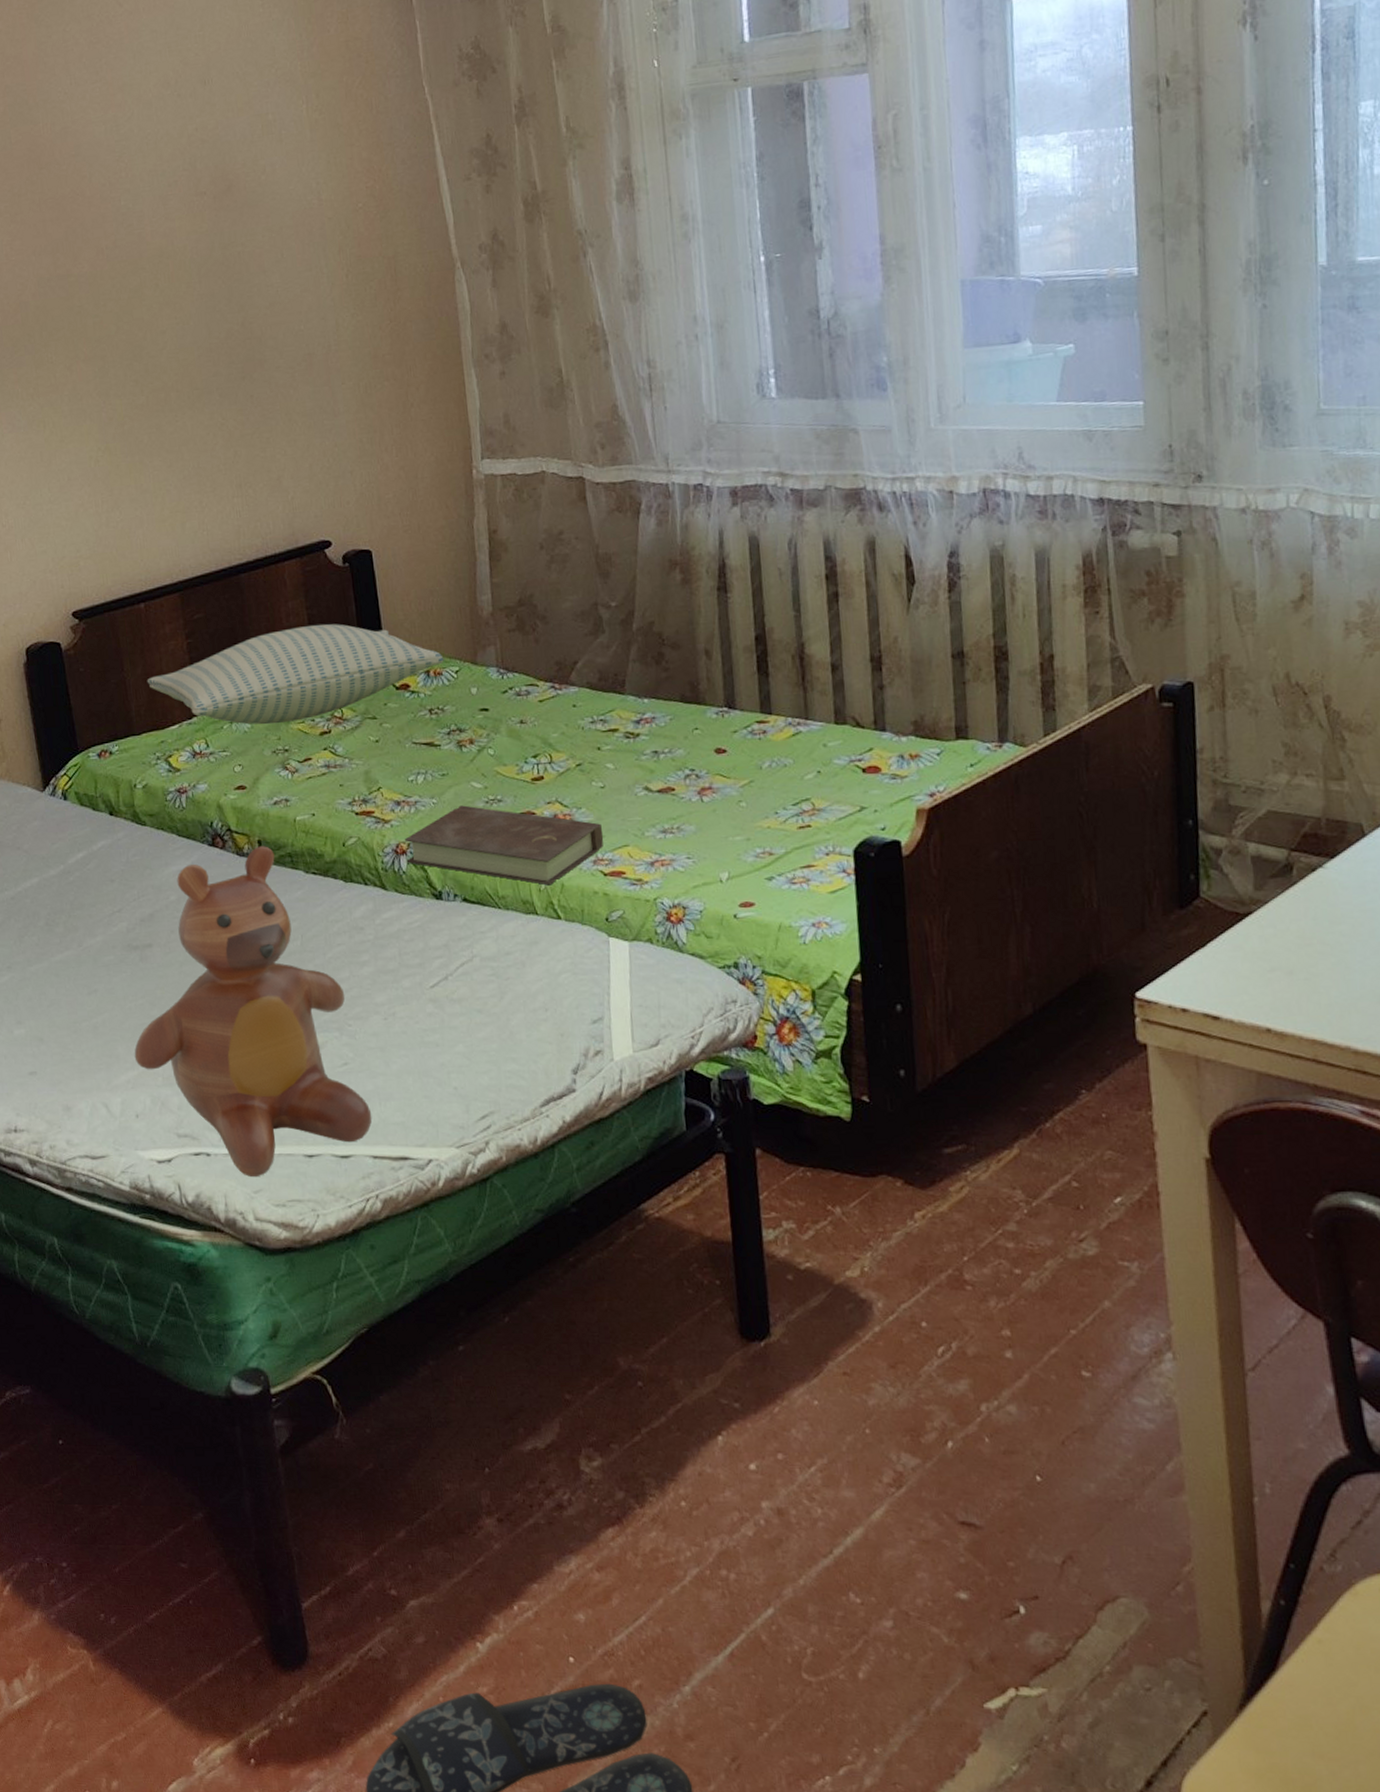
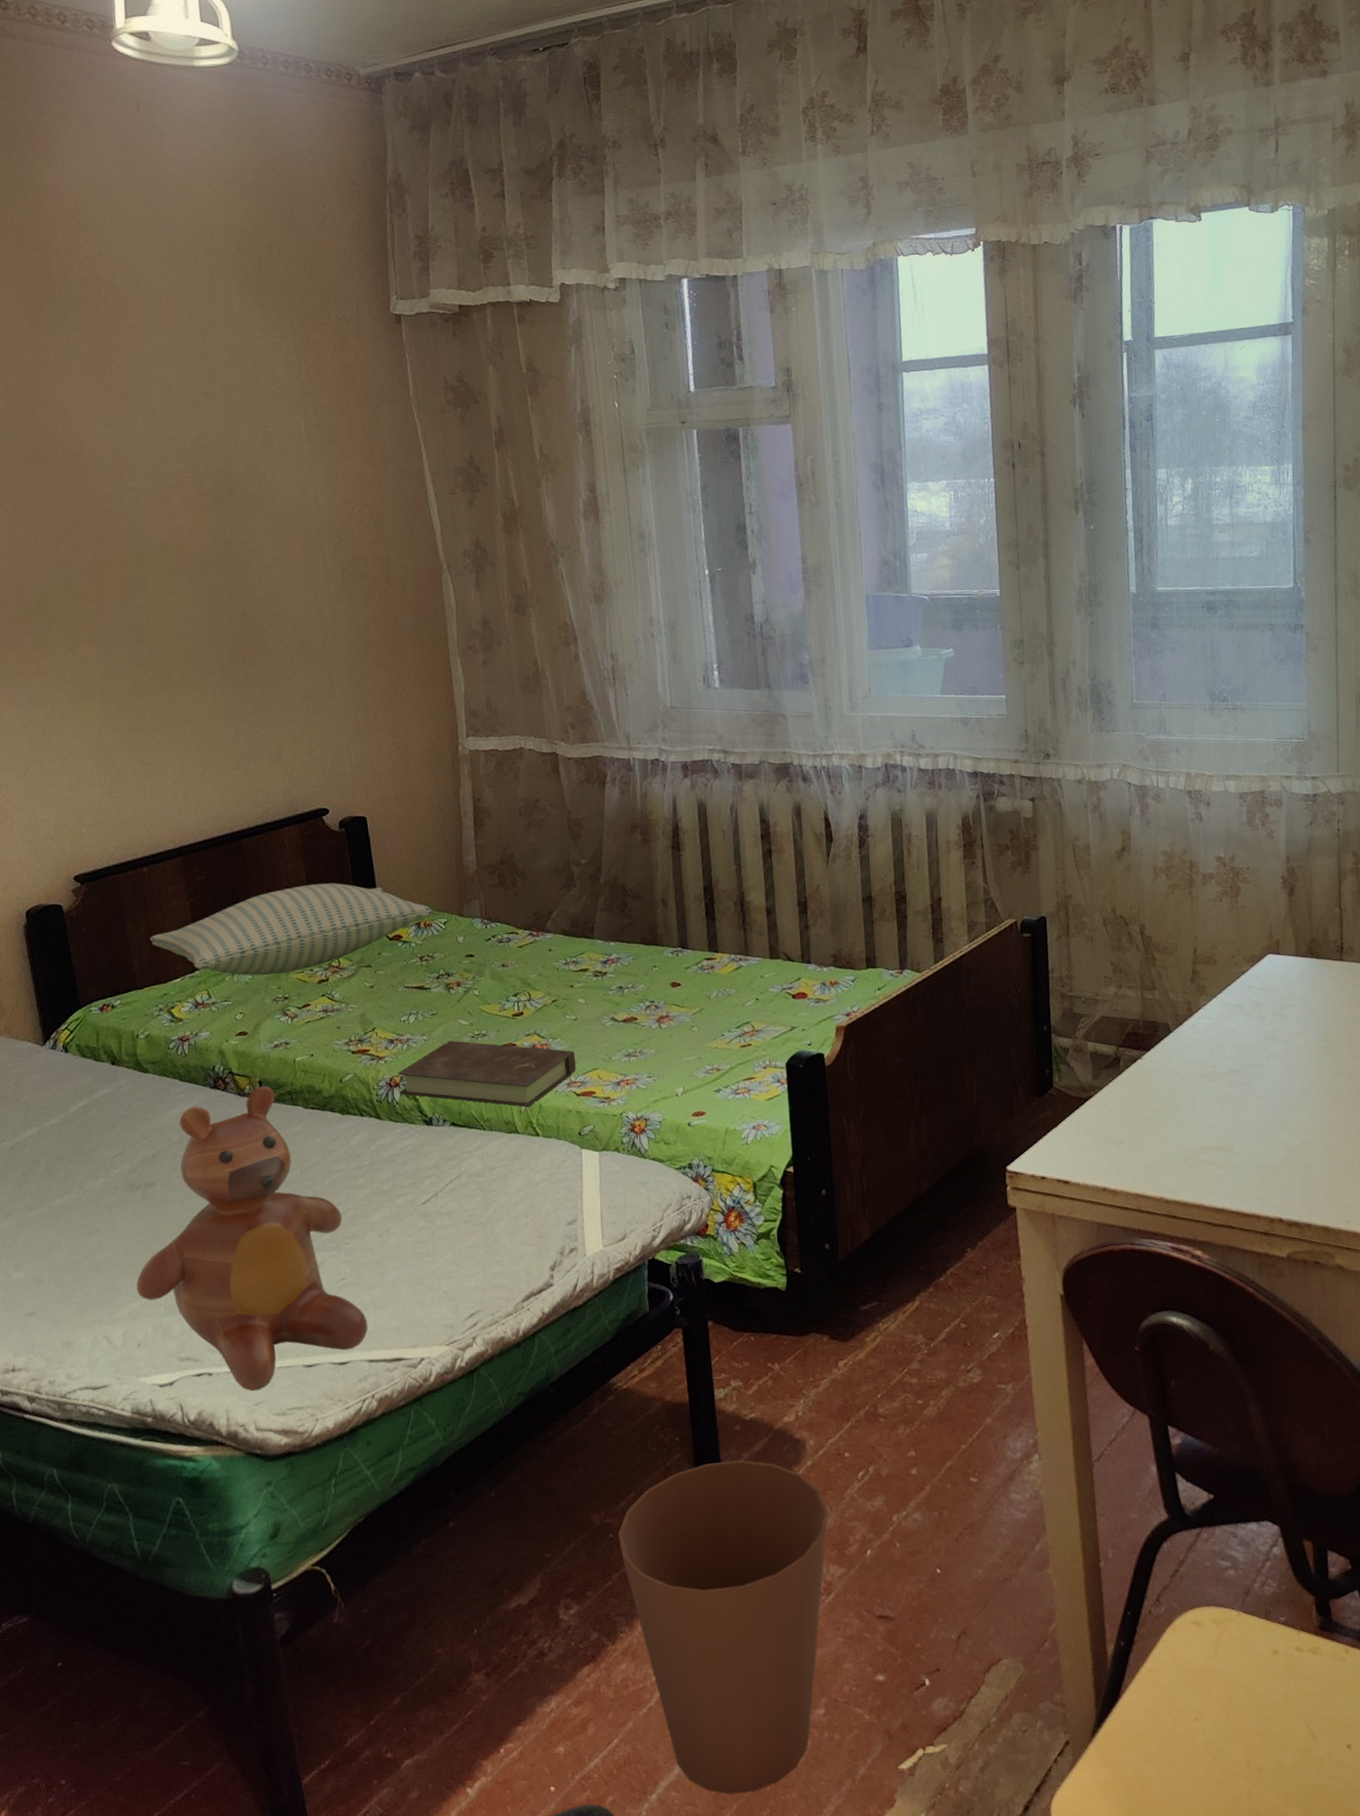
trash bin: none [647,1315,901,1703] -> present [617,1459,829,1794]

